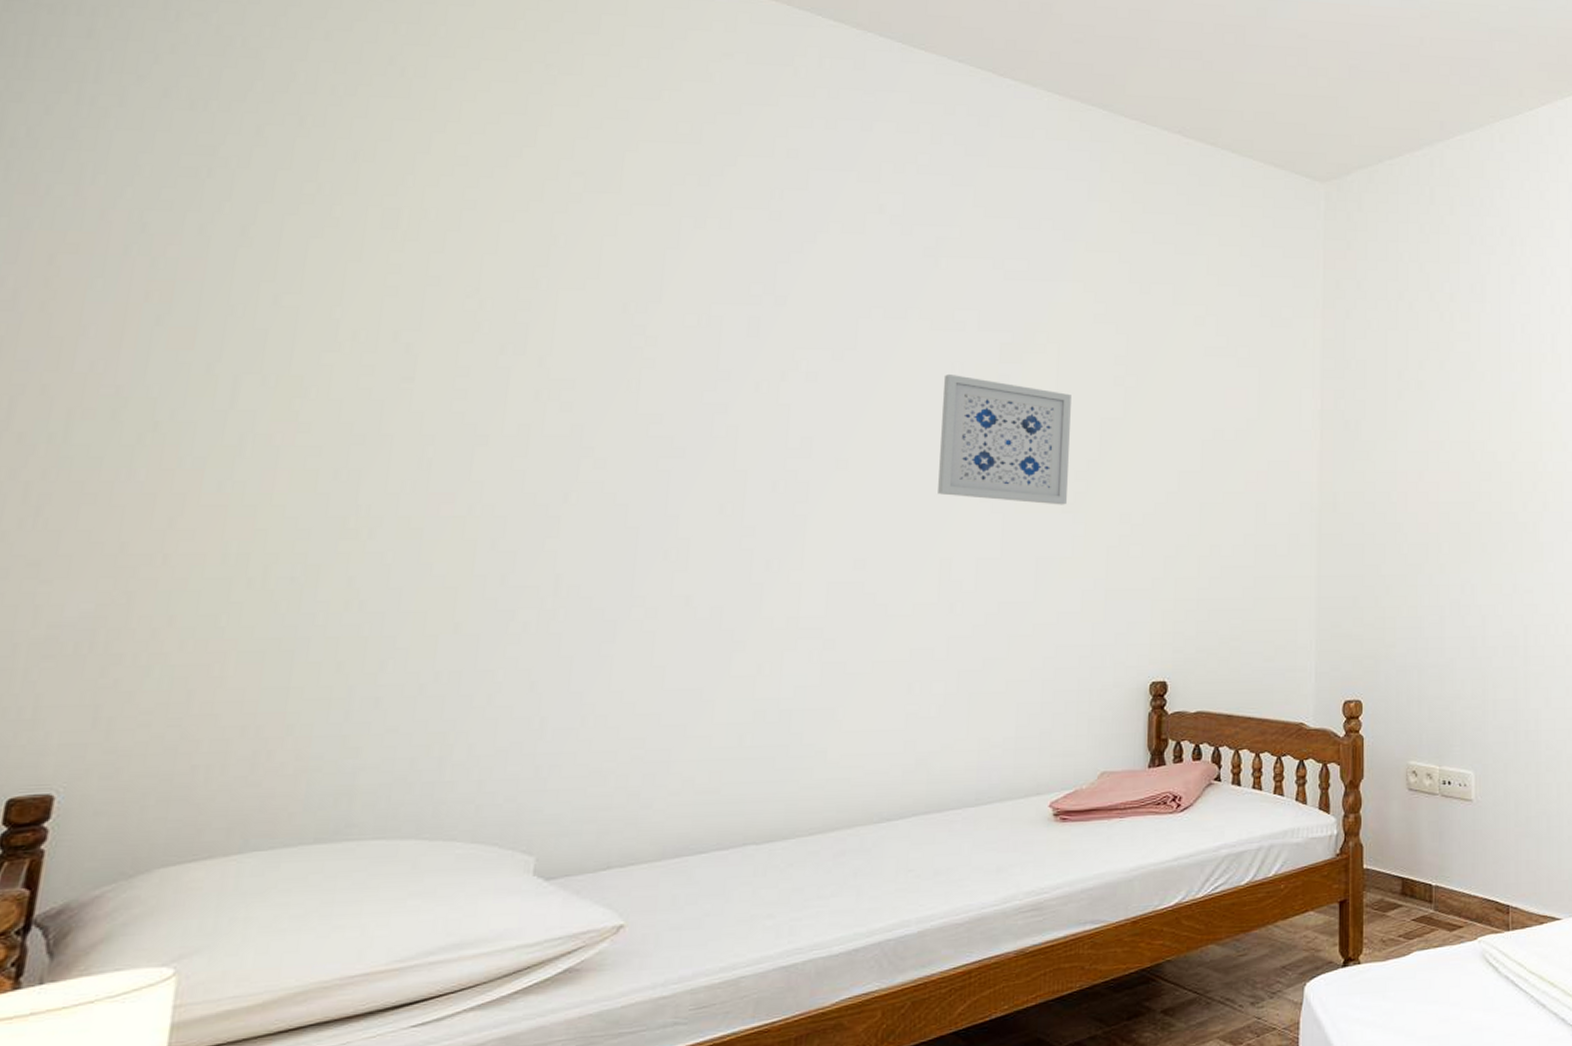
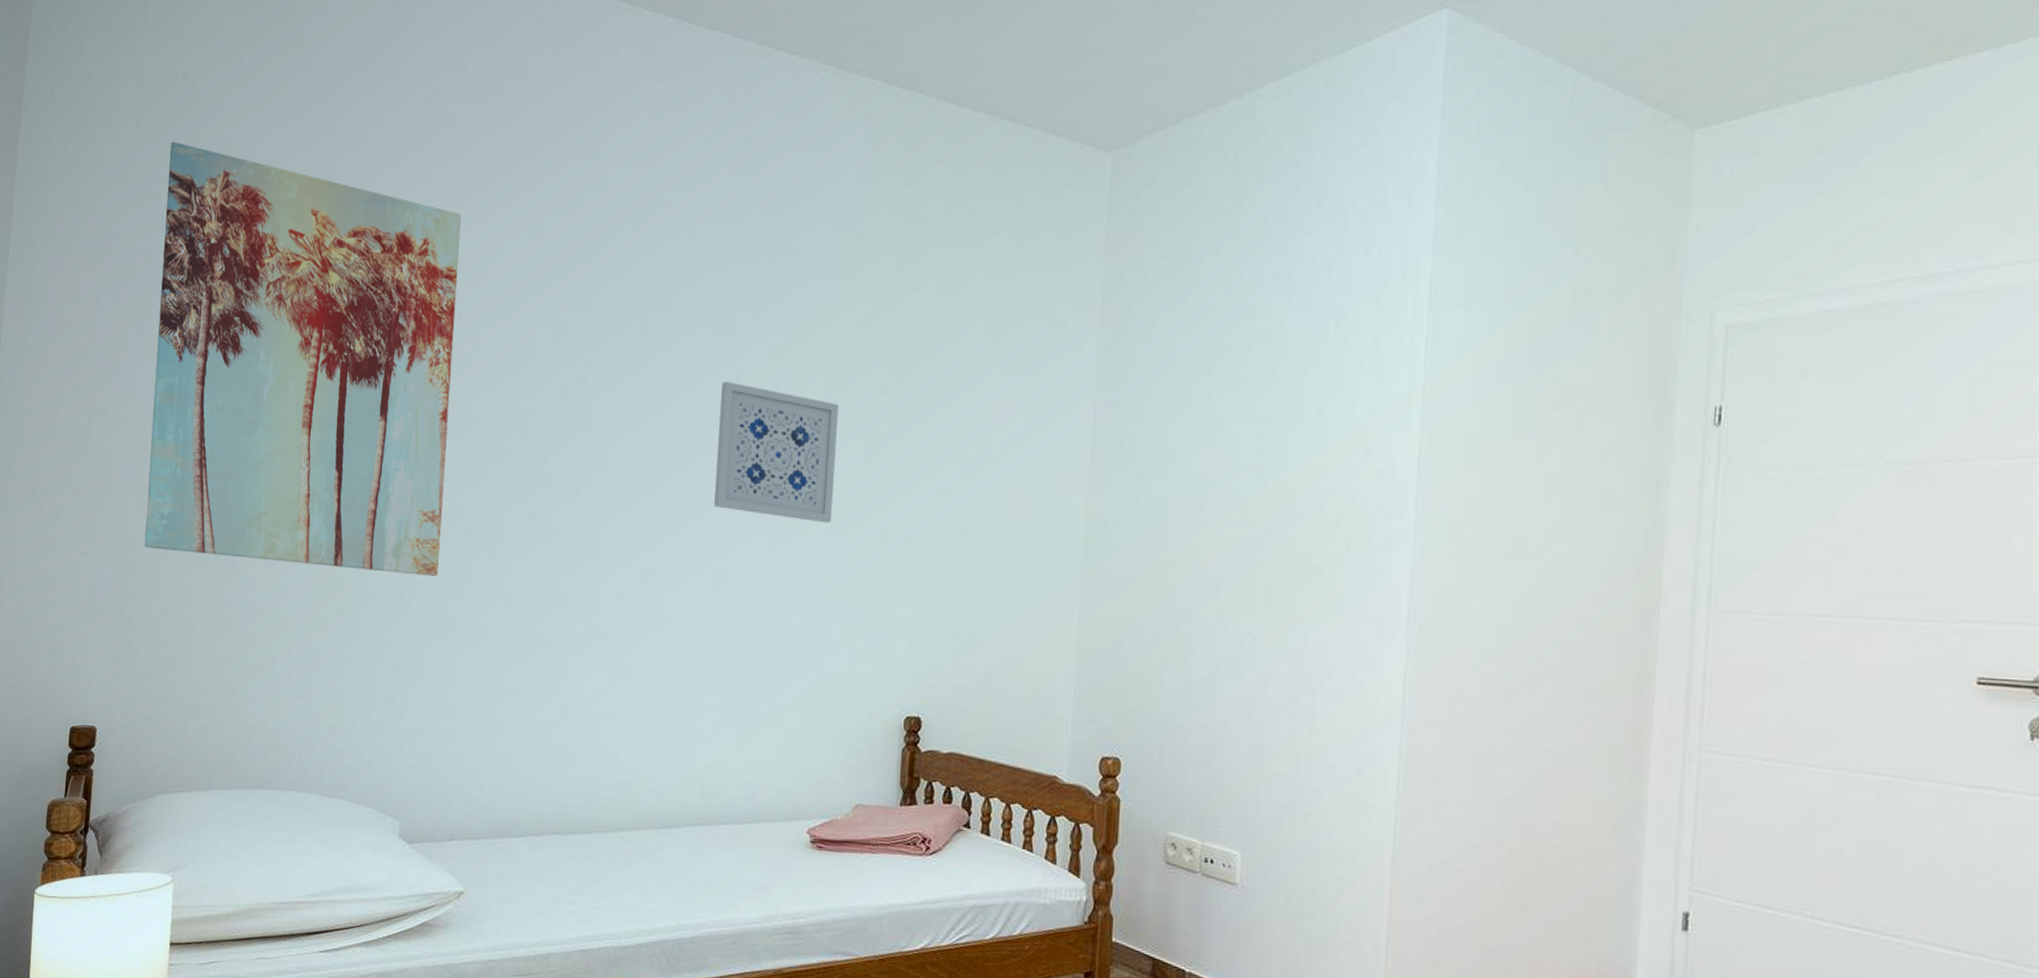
wall art: none [149,112,631,581] -> present [144,141,462,576]

